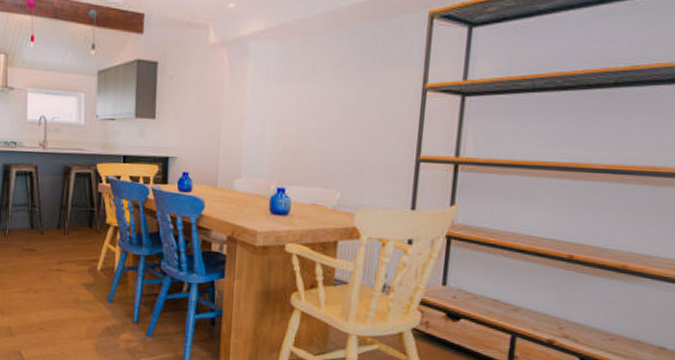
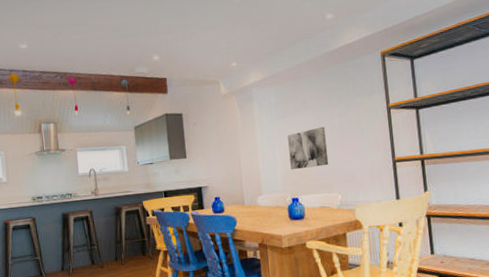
wall art: none [282,102,336,154] -> present [287,126,329,170]

